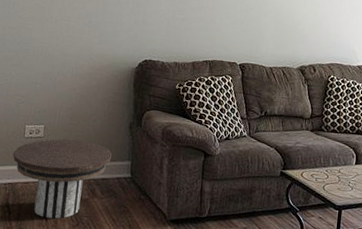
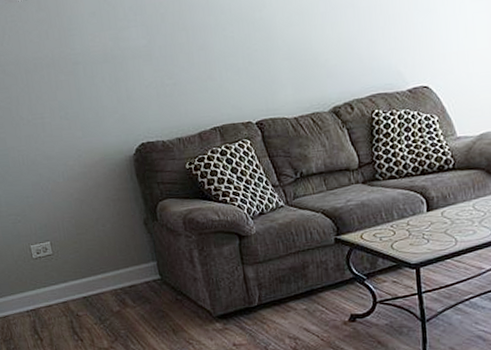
side table: present [12,139,112,219] -> none [25,249,133,338]

